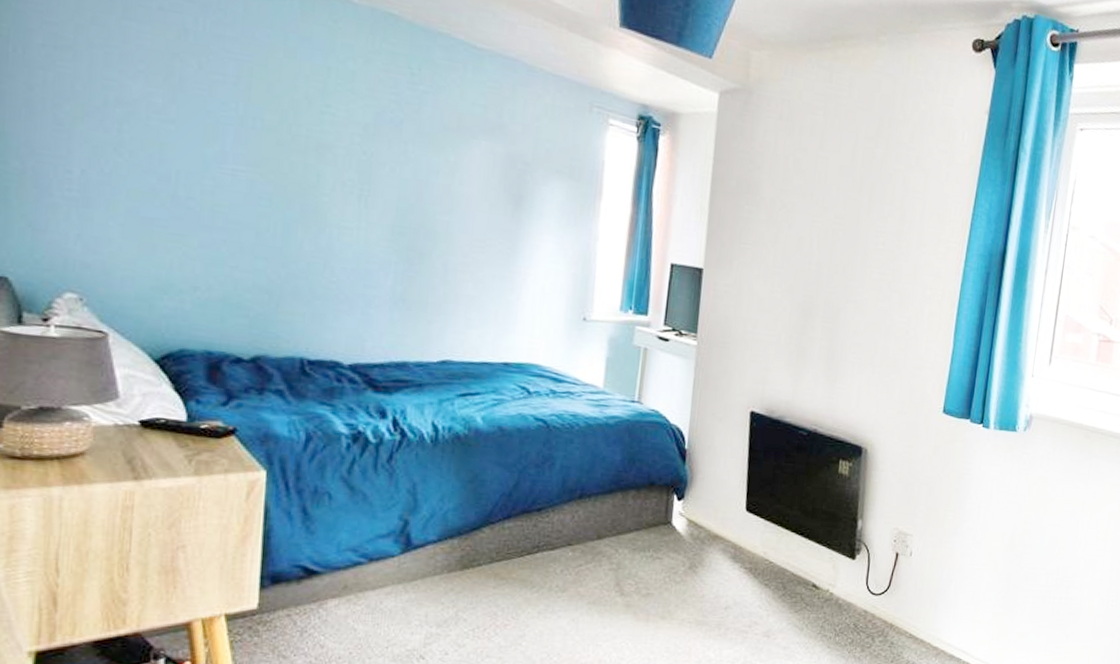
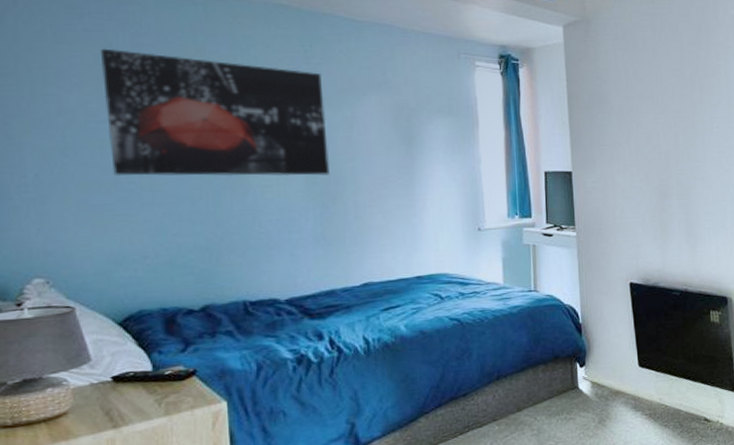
wall art: none [171,33,428,227] -> present [100,48,330,177]

